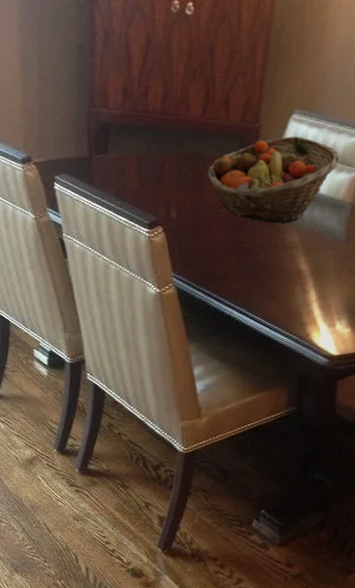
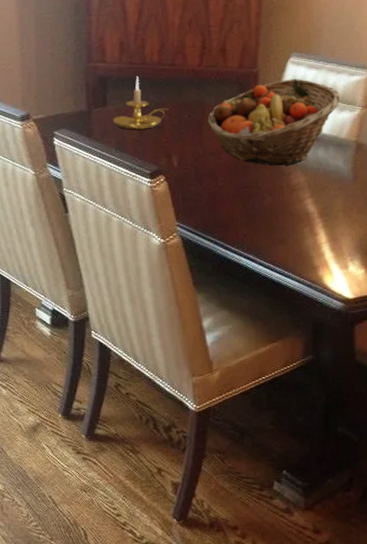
candle holder: none [113,124,170,179] -> present [112,76,169,130]

